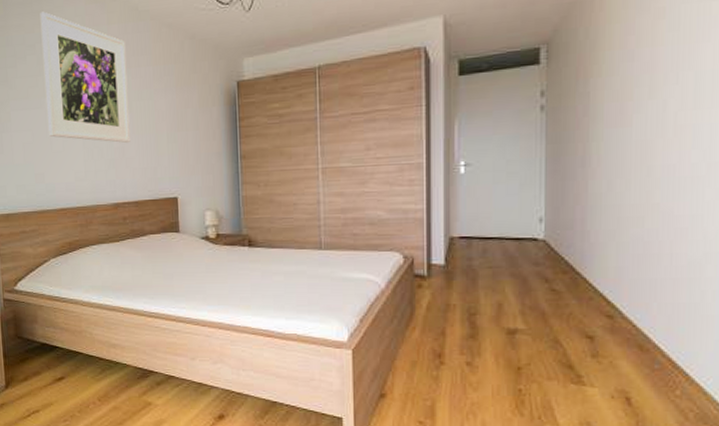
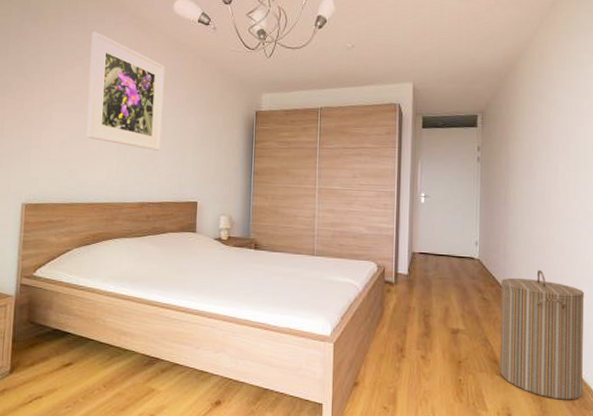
laundry hamper: none [576,249,707,414] -> present [500,270,585,400]

